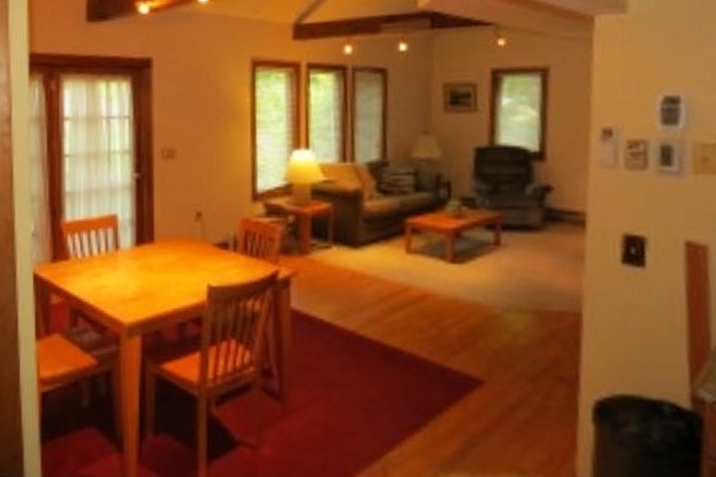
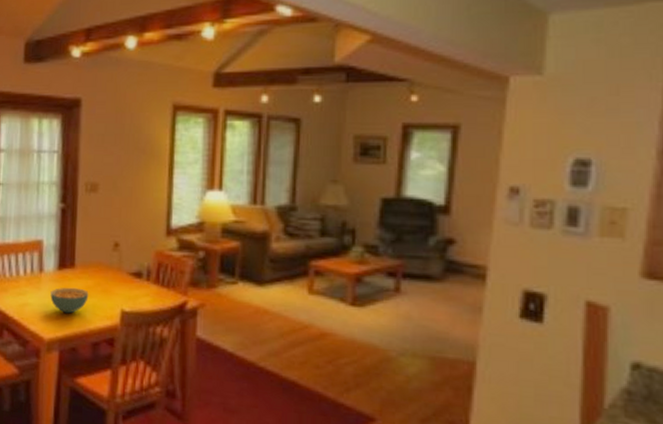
cereal bowl: none [129,264,171,294] -> present [50,287,89,314]

